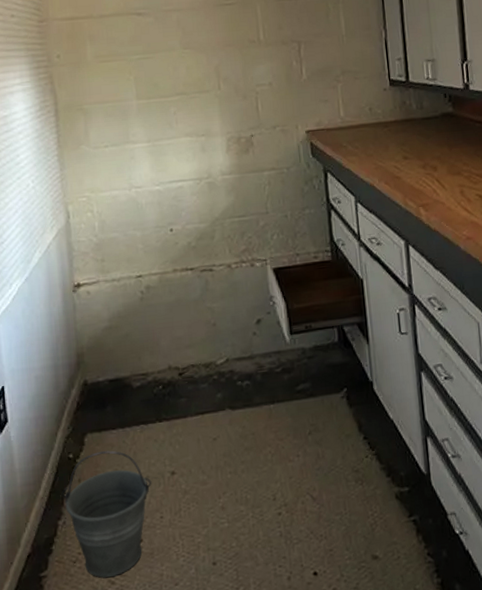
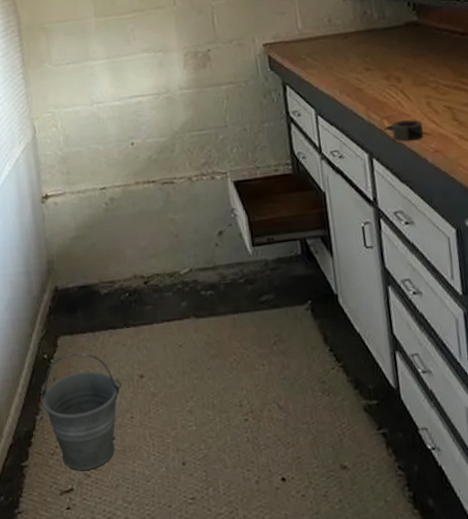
duct tape: none [420,207,465,230] -> present [384,119,432,143]

